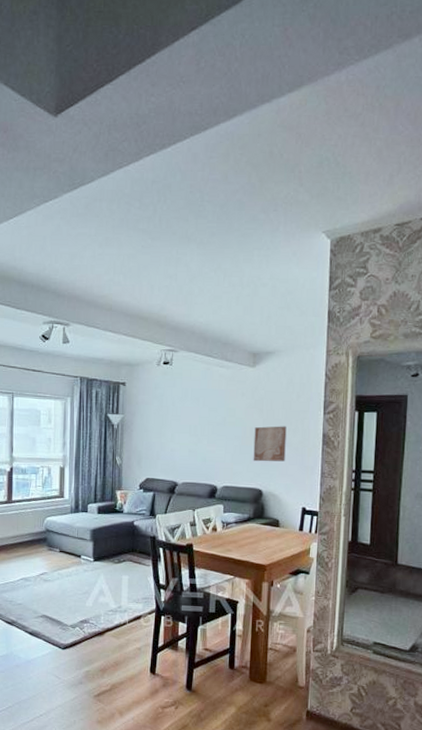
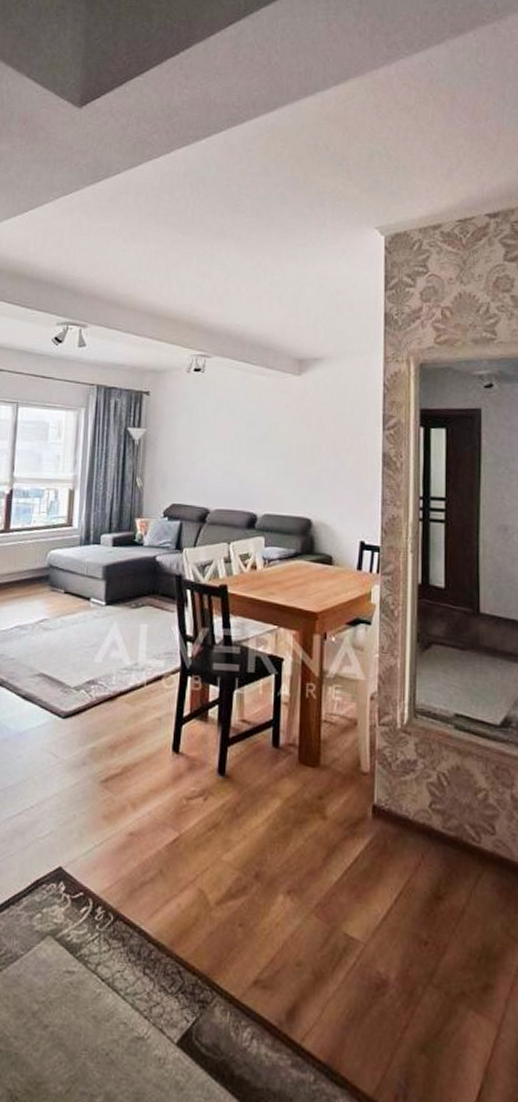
wall art: present [253,426,287,462] -> none [300,443,339,486]

